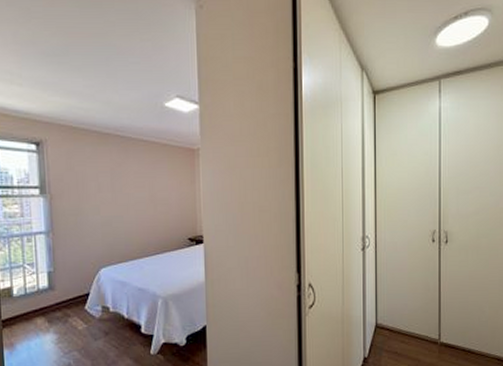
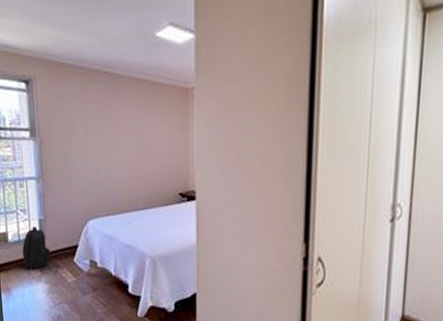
backpack: none [29,279,60,322] -> present [22,226,51,270]

